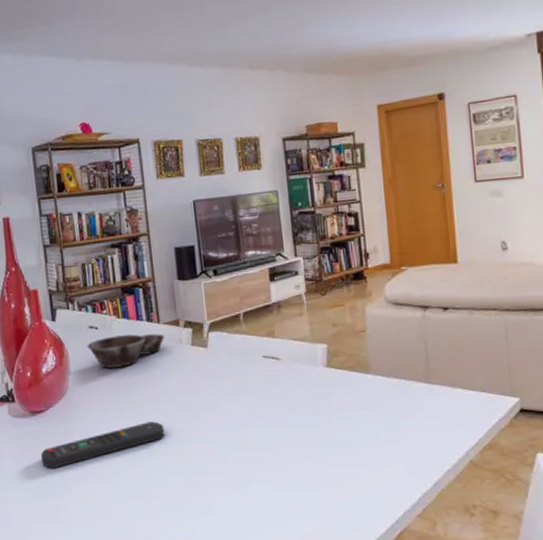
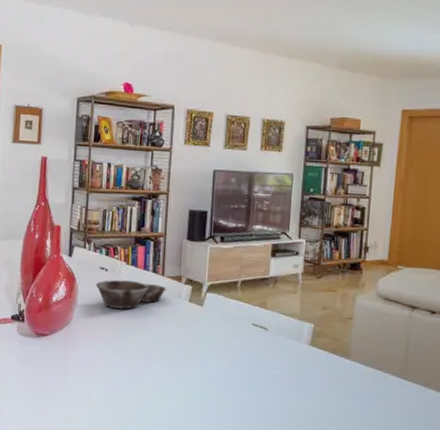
remote control: present [40,421,165,469] -> none [38,362,152,388]

